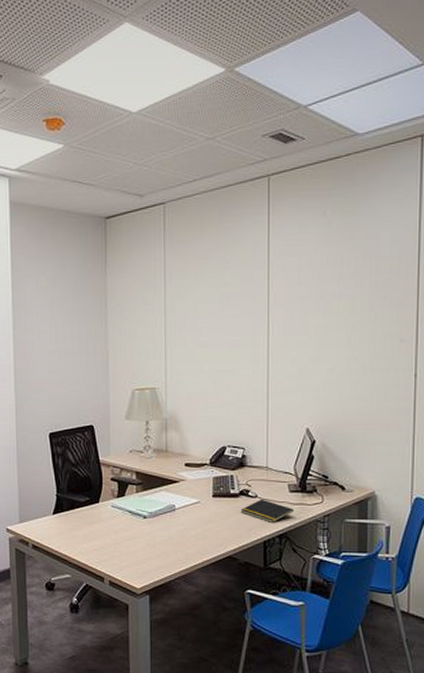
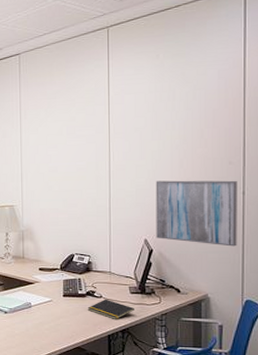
wall art: none [319,360,409,437] -> present [155,180,237,247]

